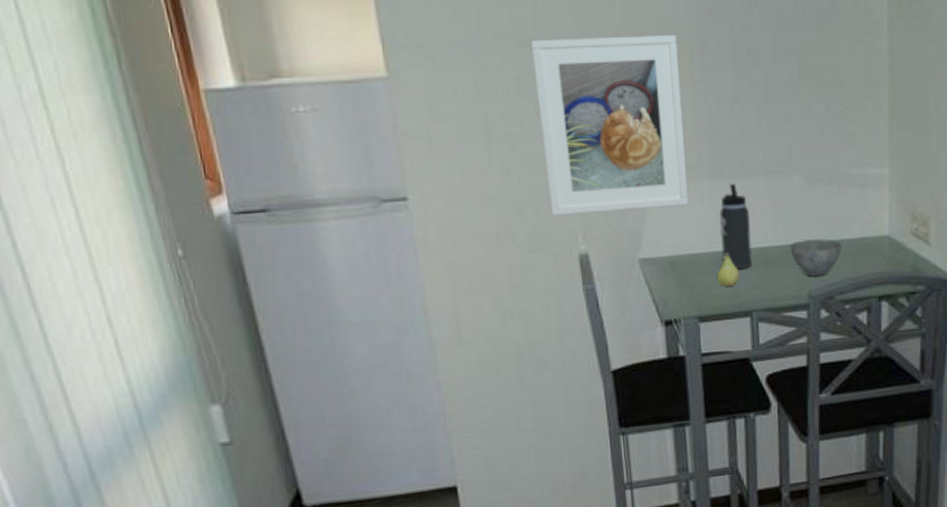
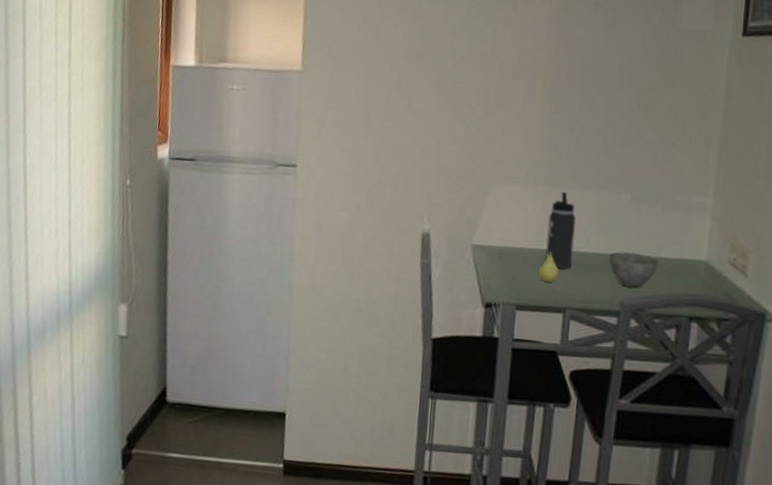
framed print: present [531,34,689,215] -> none [406,54,534,205]

